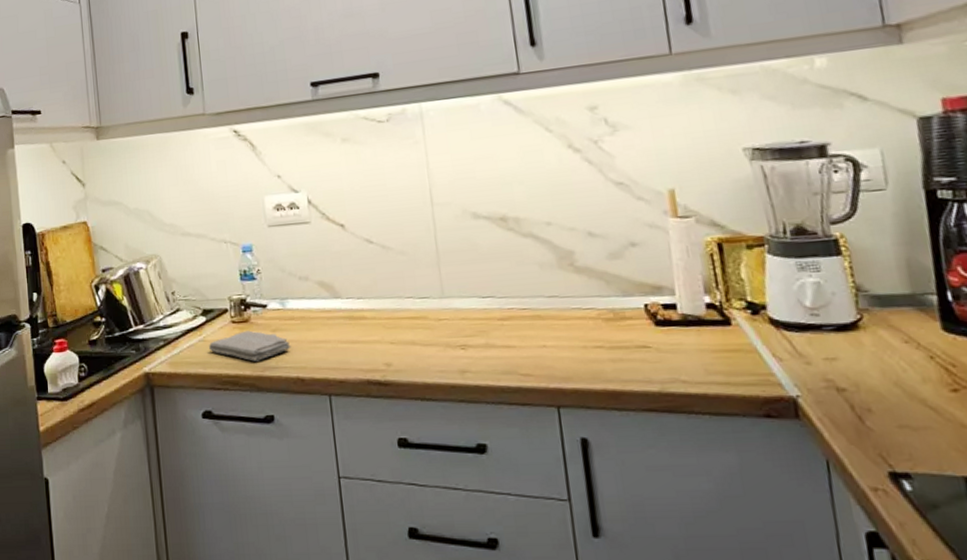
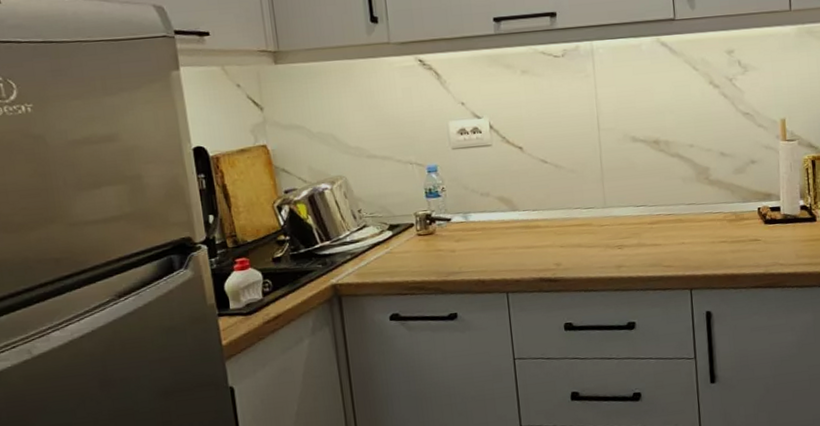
washcloth: present [209,330,291,362] -> none [396,241,473,269]

